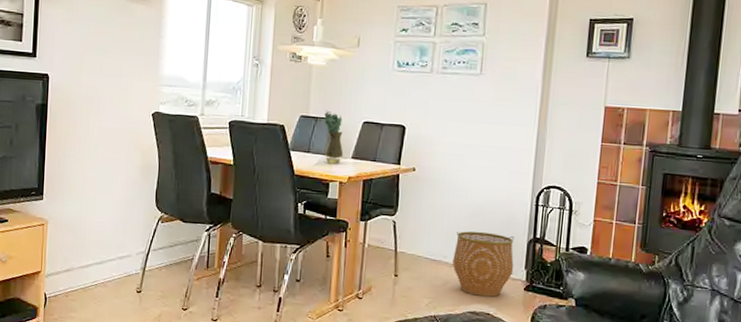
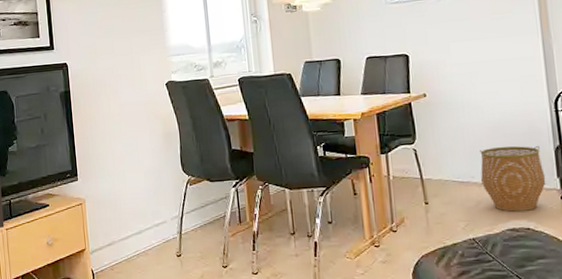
vase: present [323,110,344,165] -> none [327,52,353,104]

